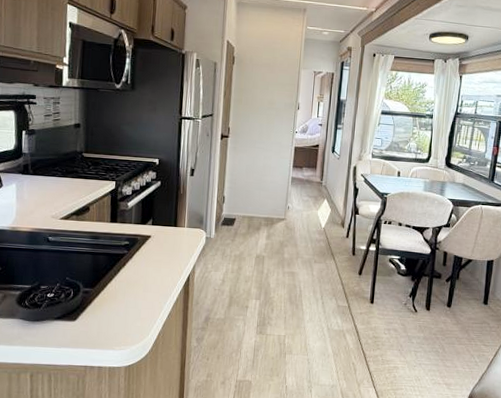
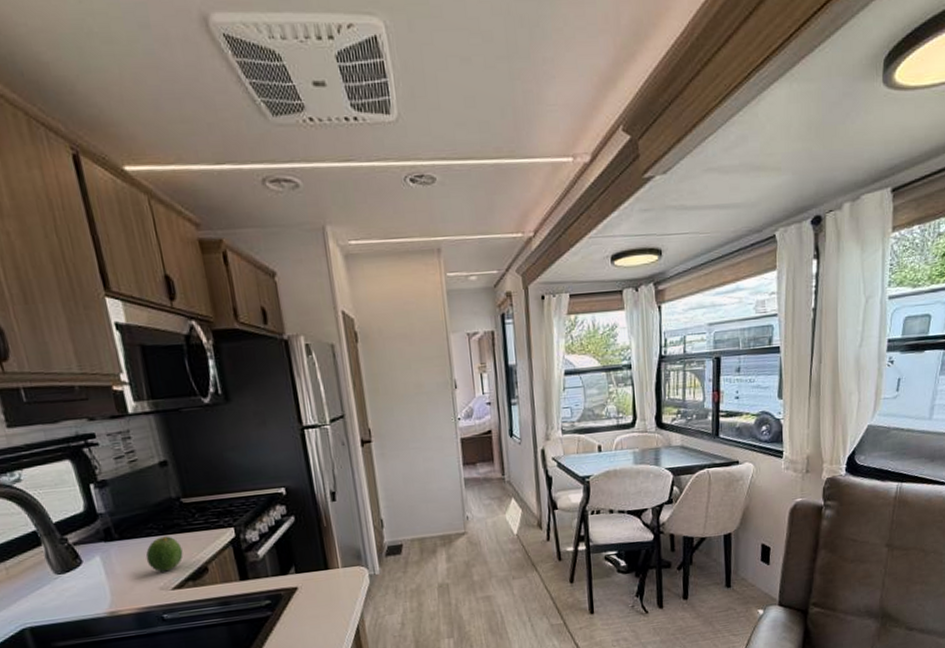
fruit: none [47,178,75,205] -> present [145,536,183,572]

